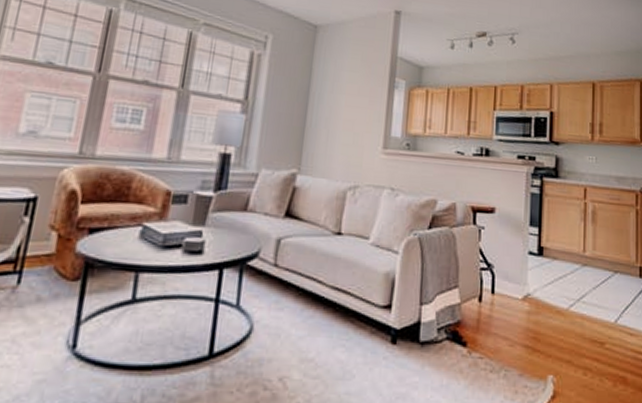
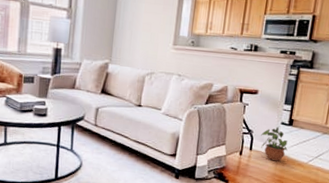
potted plant: none [504,258,541,309] -> present [261,126,288,161]

